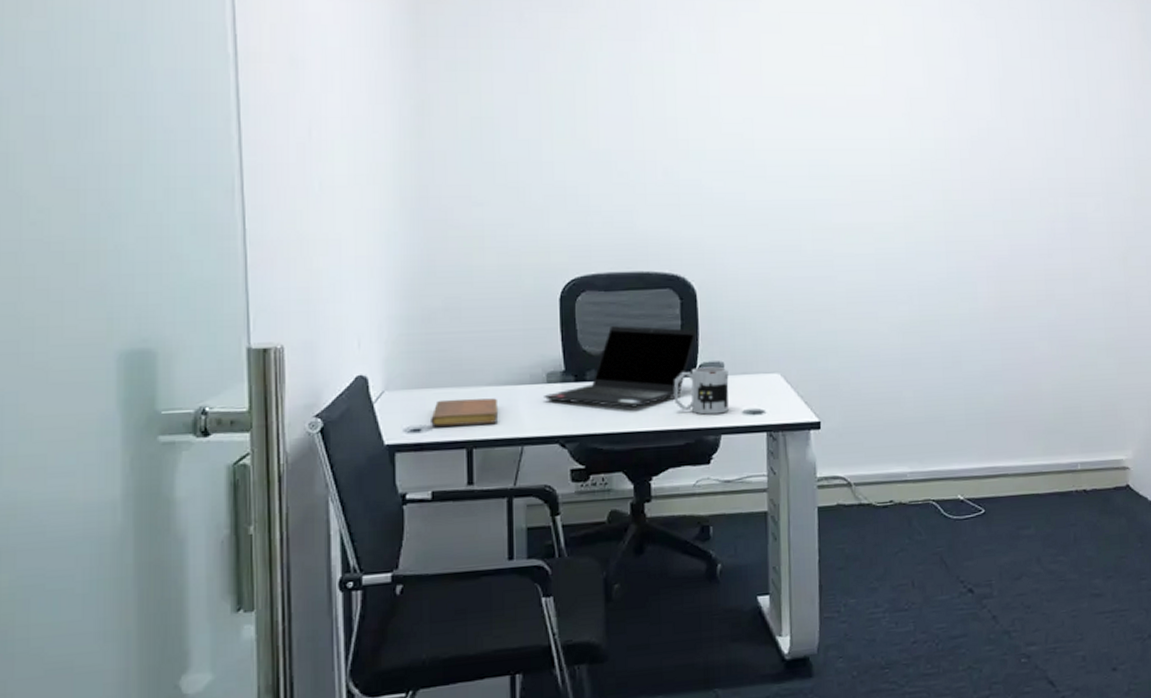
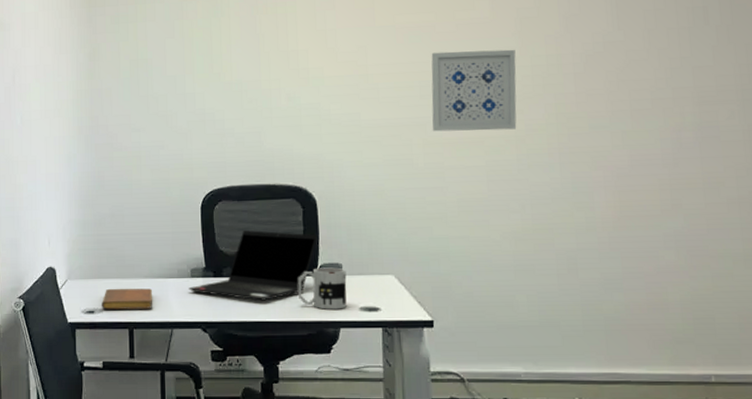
wall art: none [821,129,906,216] -> present [431,49,517,132]

